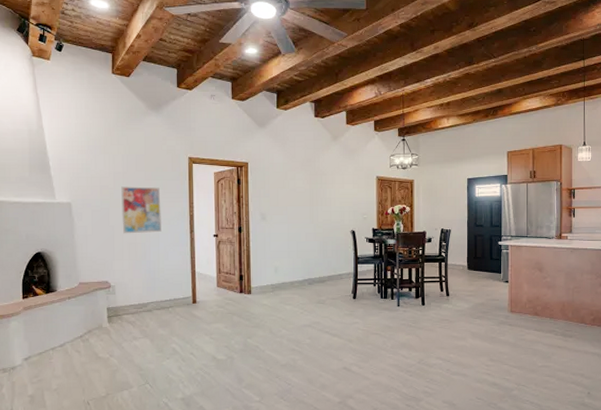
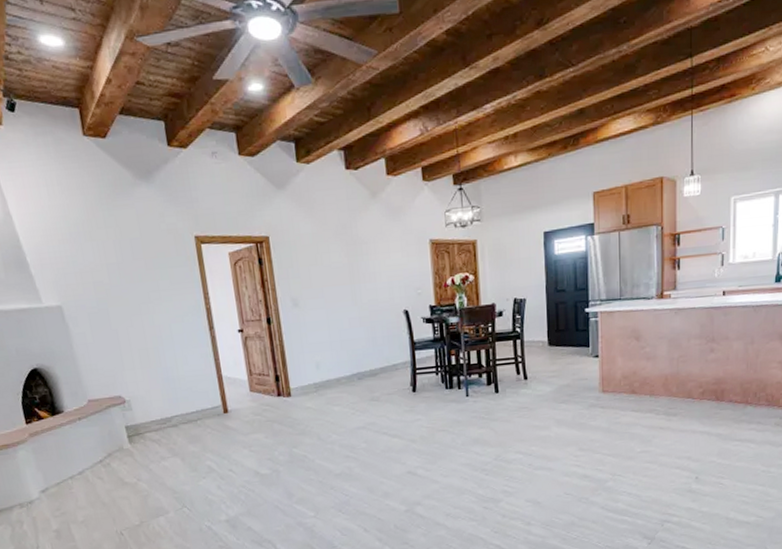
wall art: present [121,186,161,234] -> none [118,277,175,338]

